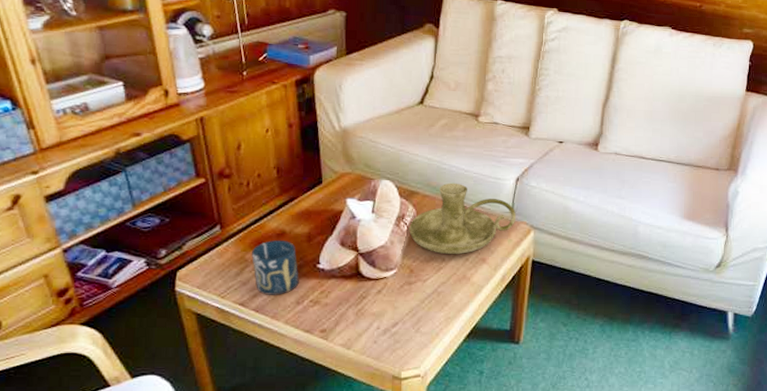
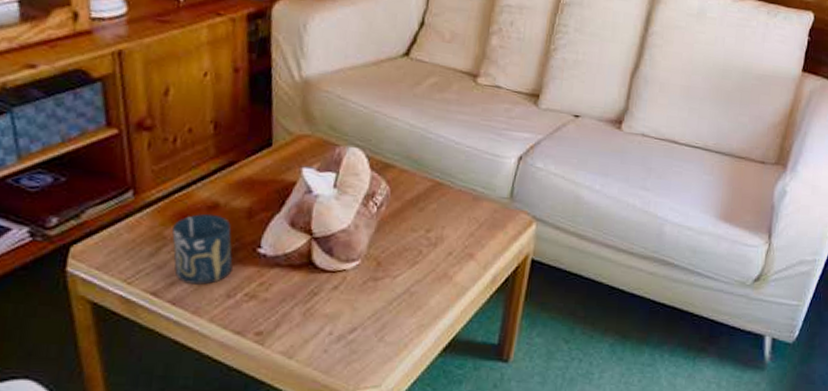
candle holder: present [409,182,517,255] -> none [379,156,516,247]

